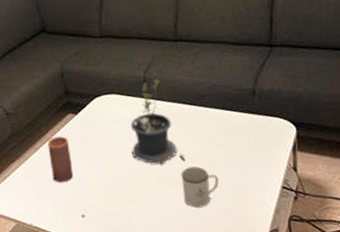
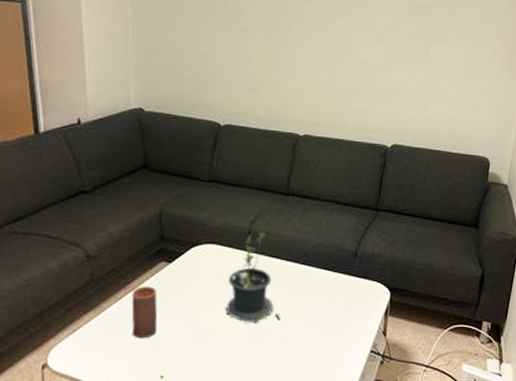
mug: present [181,166,219,208] -> none [273,327,311,370]

